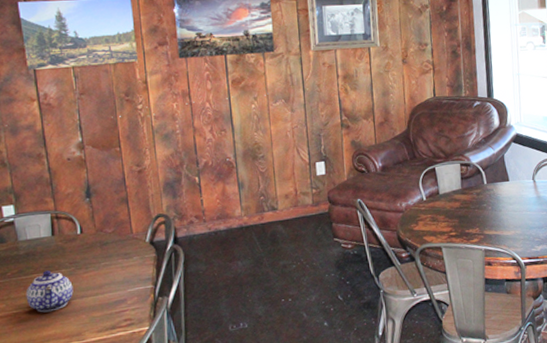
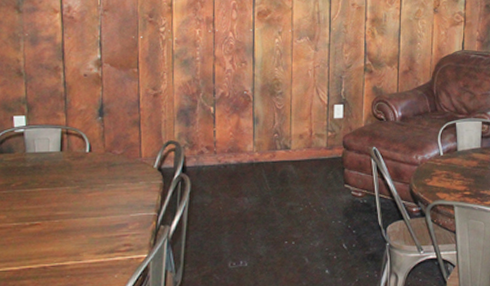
teapot: present [25,270,73,313] -> none [27,186,76,228]

